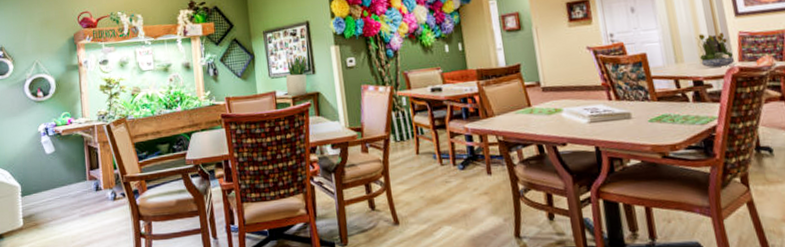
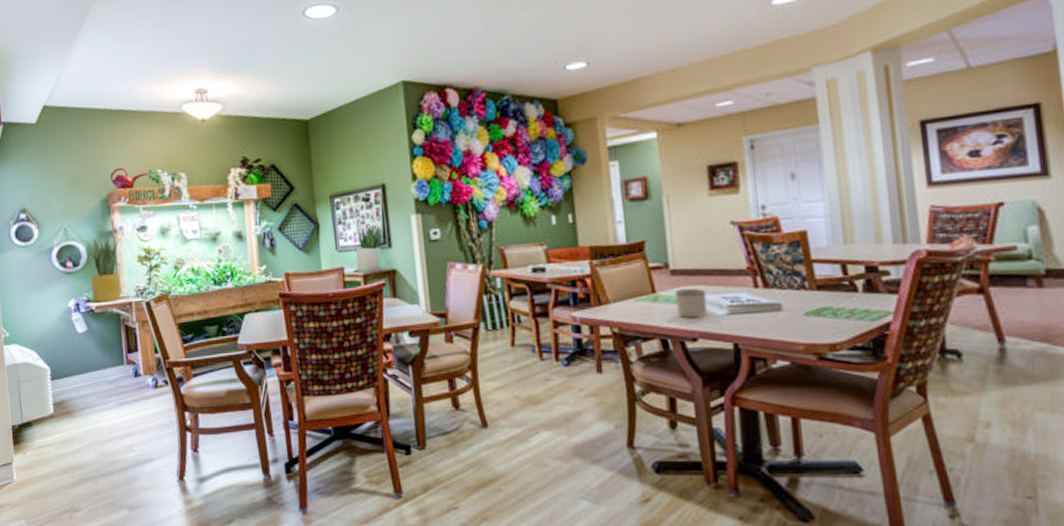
planter: none [55,69,86,127] -> present [86,236,122,303]
mug: none [546,102,573,127] -> present [674,288,708,319]
flower arrangement: present [695,32,734,68] -> none [872,206,921,251]

